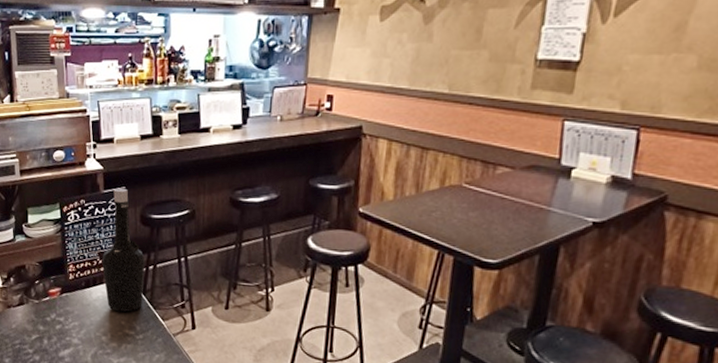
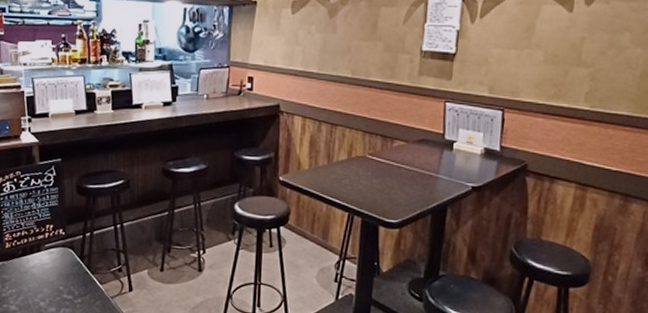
bottle: present [101,189,146,312] -> none [38,161,82,278]

